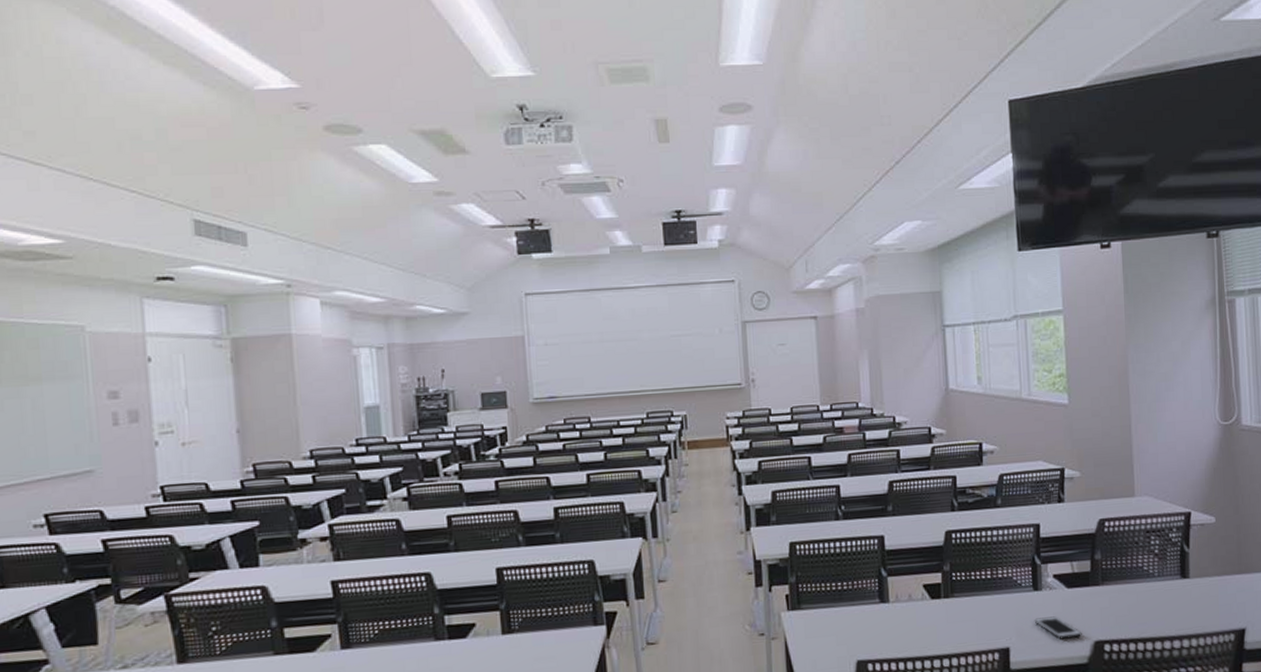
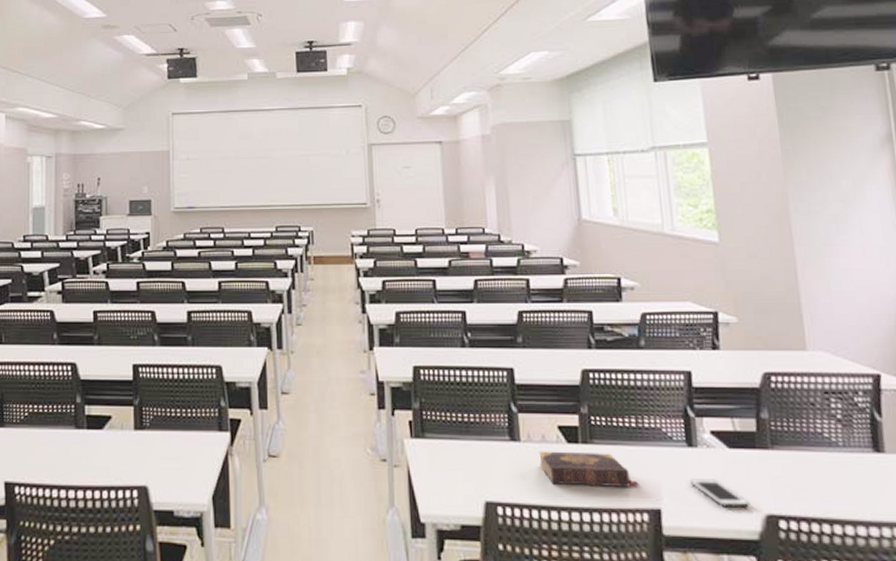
book: none [906,604,993,638] -> present [539,451,641,487]

